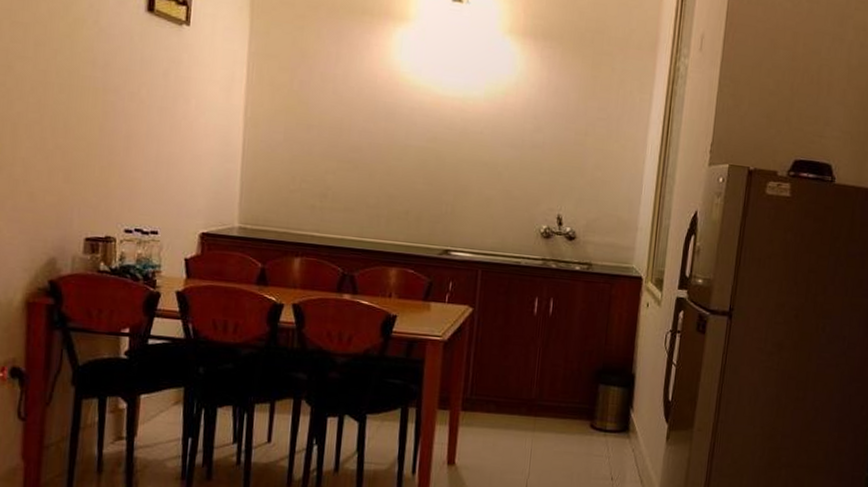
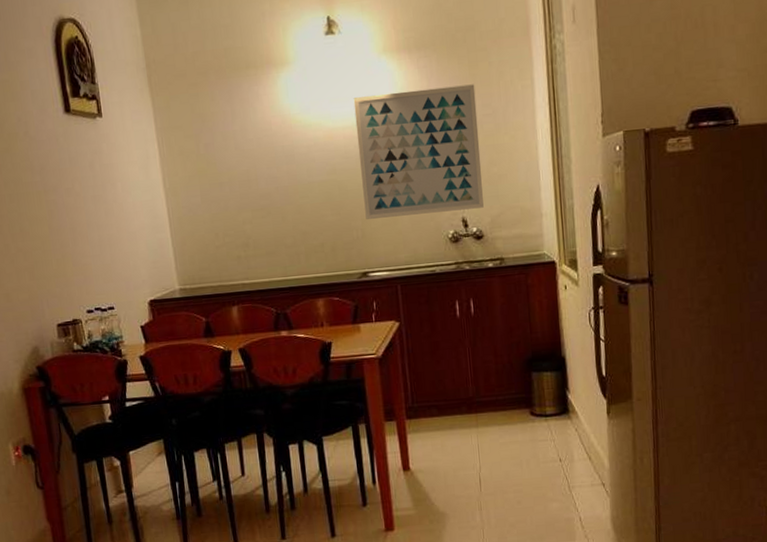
wall art: none [458,71,595,209] -> present [353,84,484,219]

